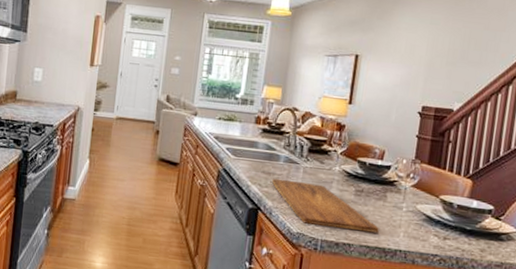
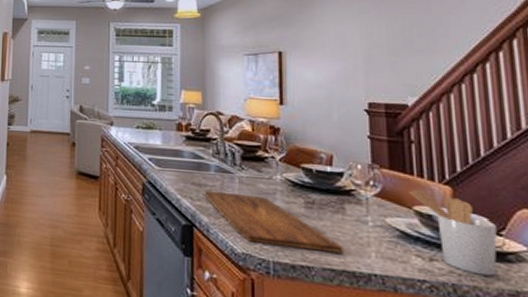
utensil holder: none [439,181,499,252] -> present [408,189,498,277]

